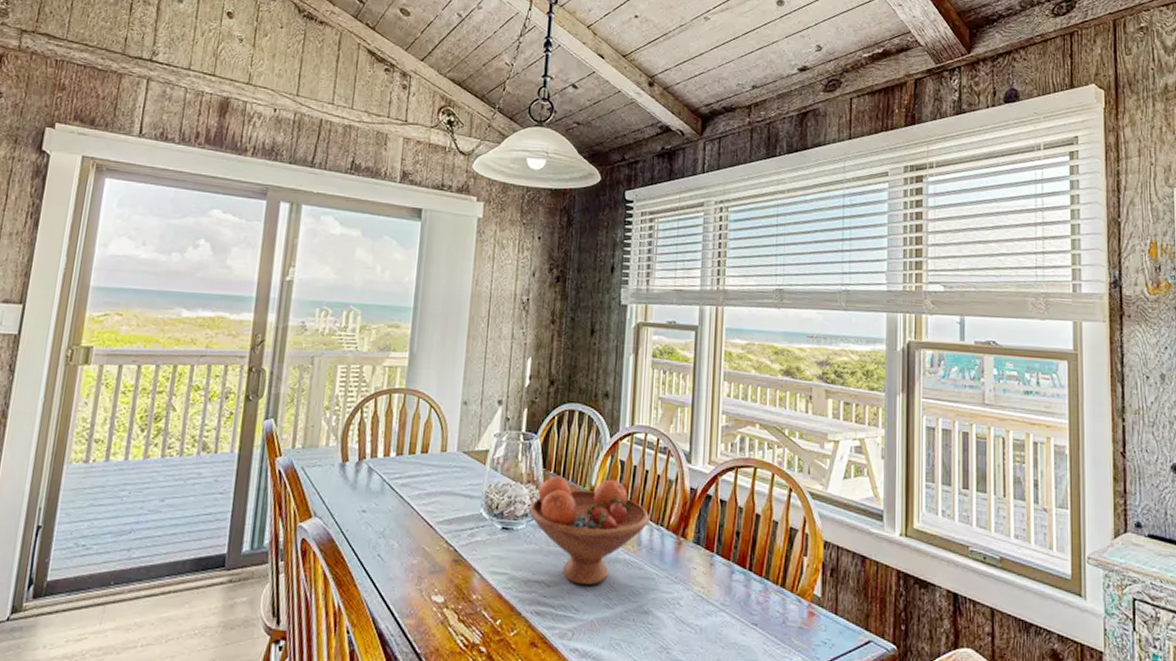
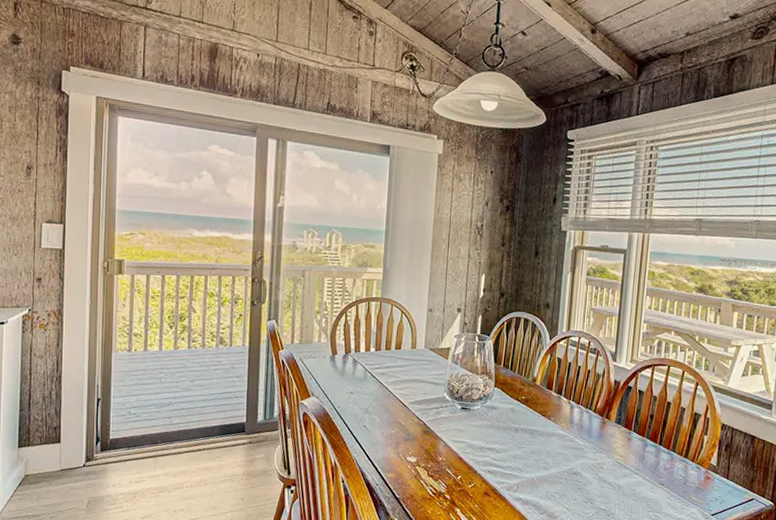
fruit bowl: present [529,475,650,586] -> none [483,369,581,453]

